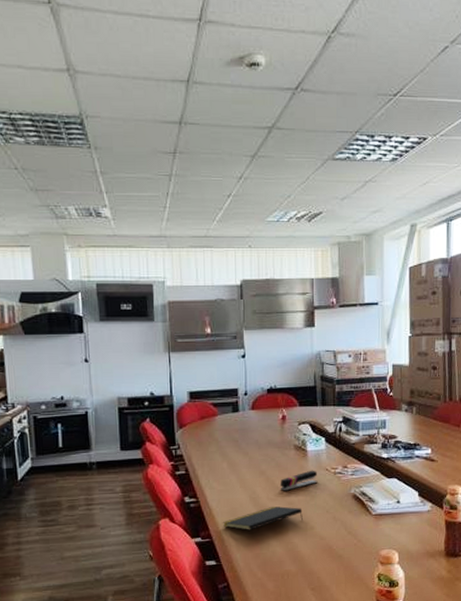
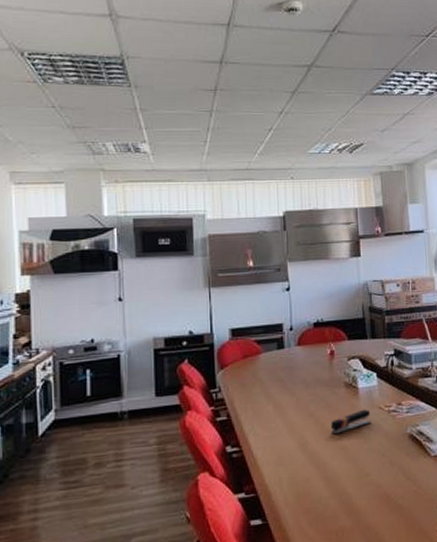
notepad: present [222,506,303,530] -> none [268,451,357,482]

